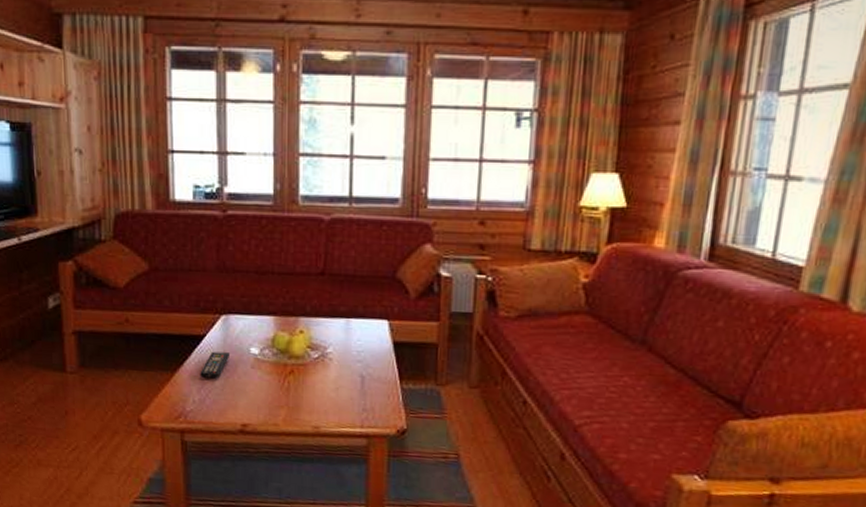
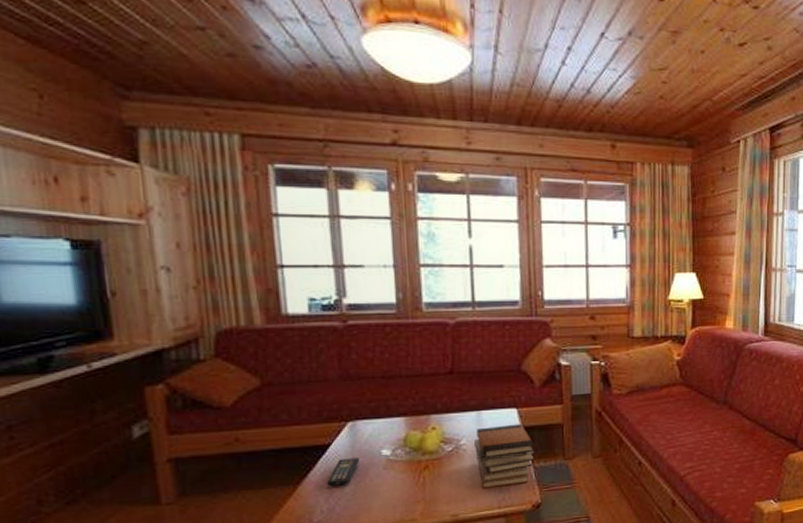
book stack: none [341,337,403,405] -> present [474,424,534,489]

